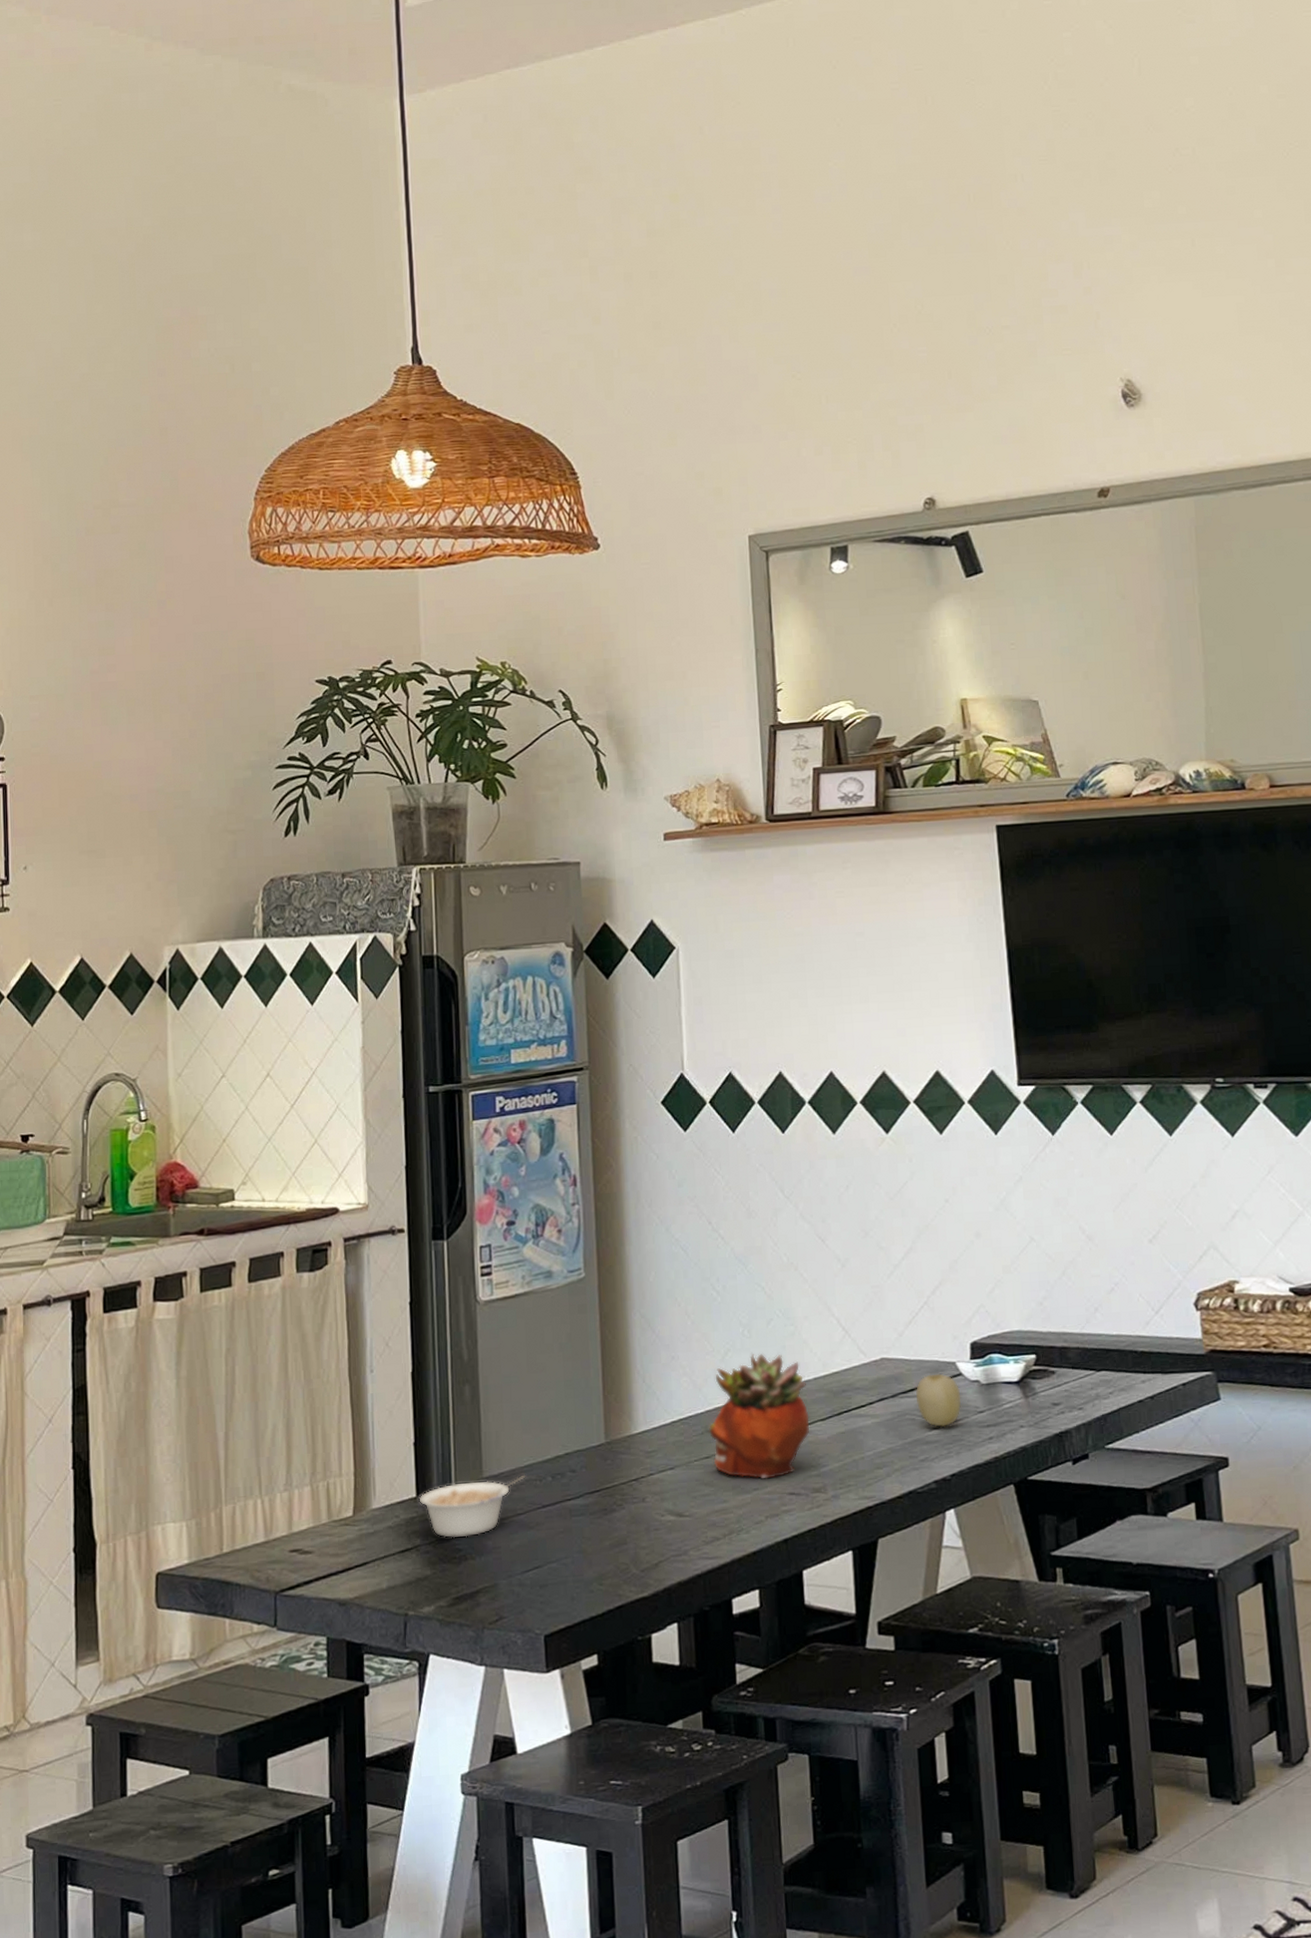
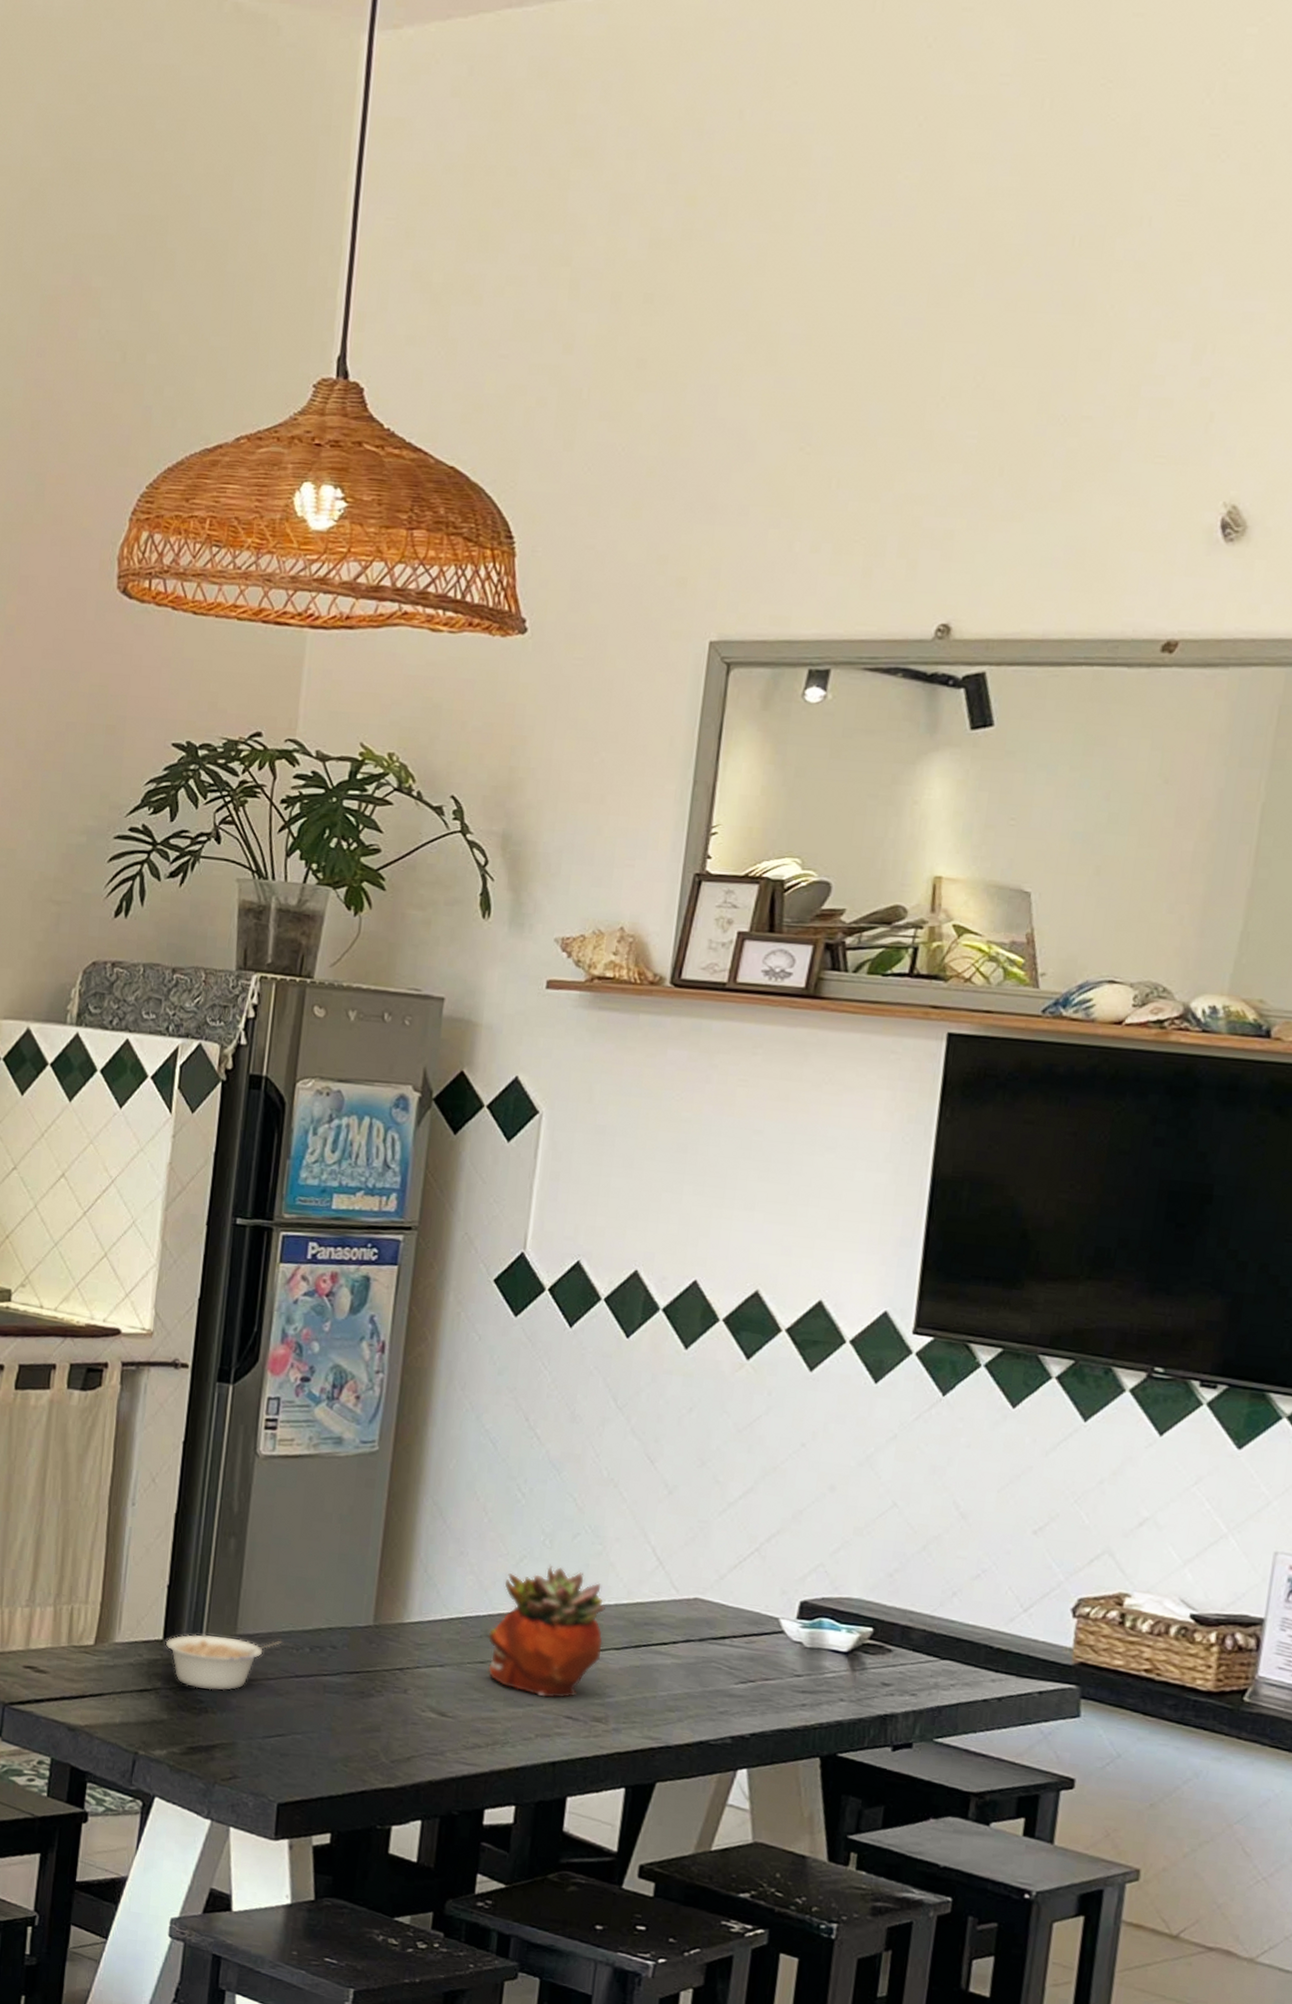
fruit: present [916,1373,962,1428] -> none [725,1624,779,1684]

